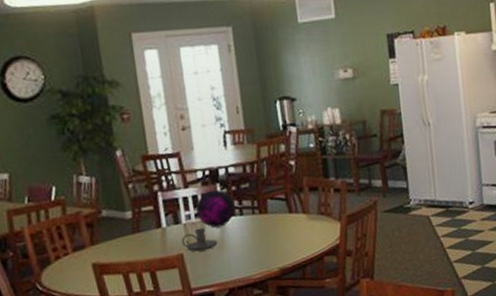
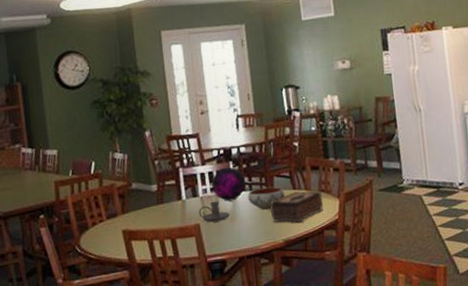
bowl: none [238,210,281,236] -> present [247,186,285,210]
tissue box: none [263,213,324,250] -> present [270,190,324,223]

